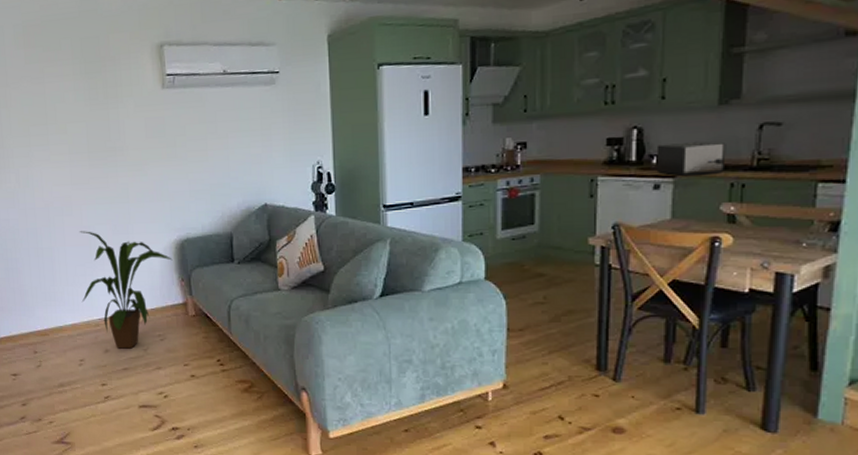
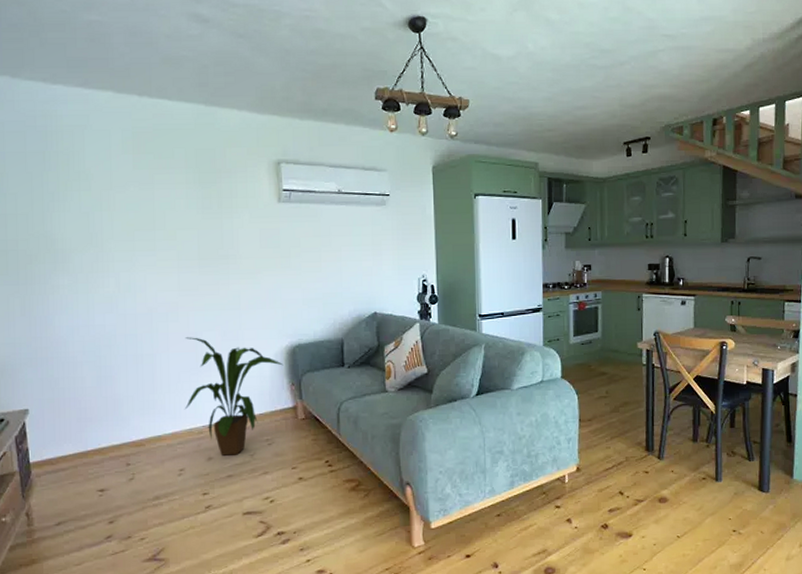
toaster: present [656,141,726,177] -> none [682,269,728,296]

